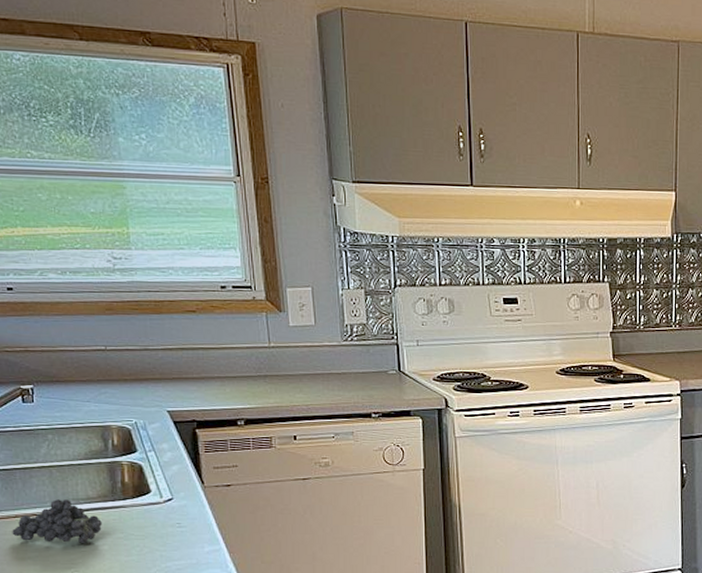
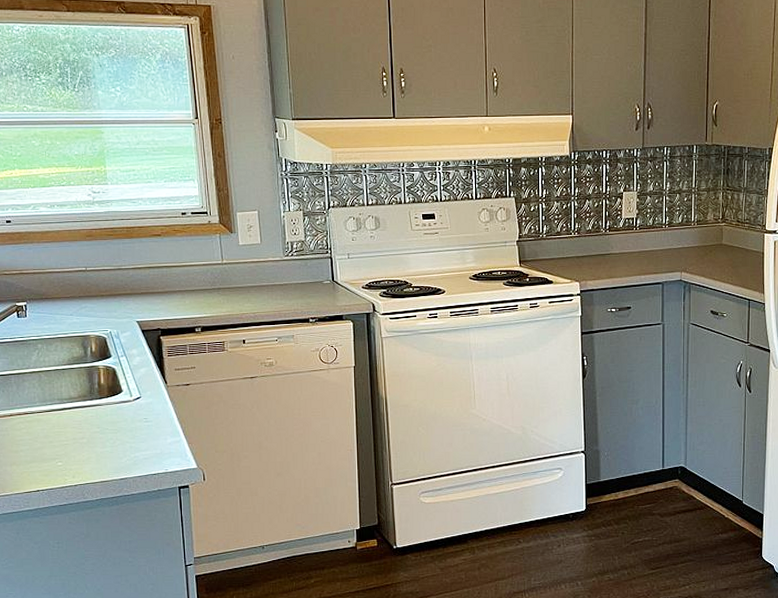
fruit: present [12,499,102,544] -> none [7,400,82,438]

